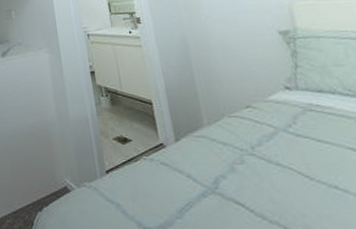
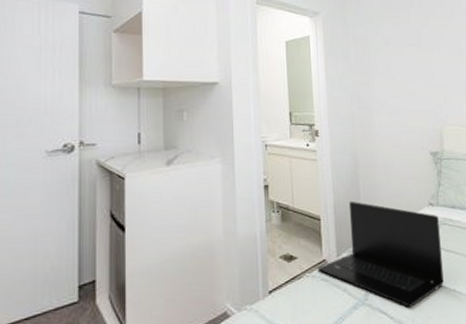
laptop: none [154,85,320,201] -> present [317,201,444,308]

